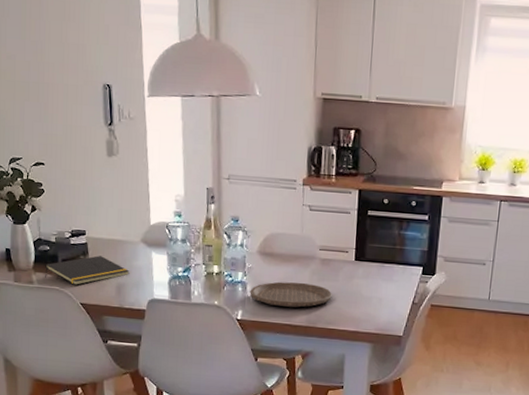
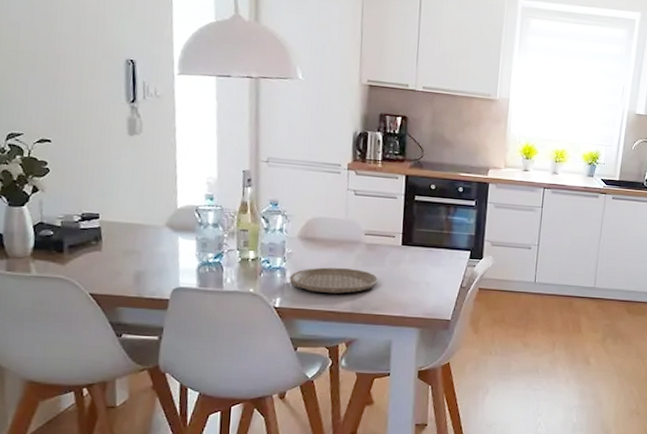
notepad: present [45,255,130,285] -> none [46,241,152,274]

